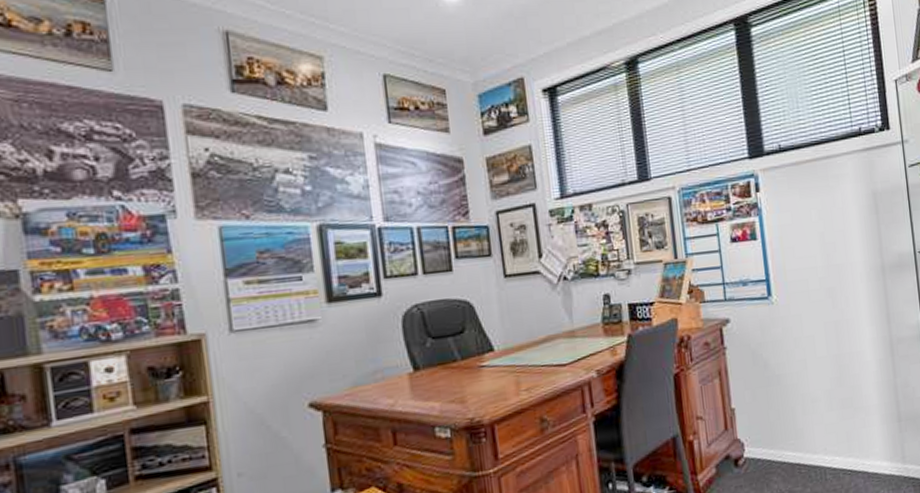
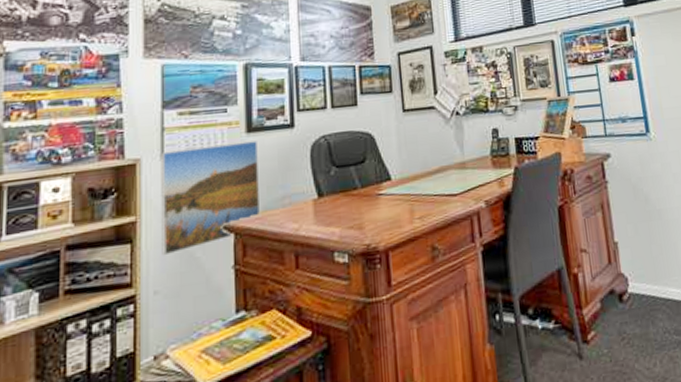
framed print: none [229,311,351,437] -> present [161,141,261,256]

